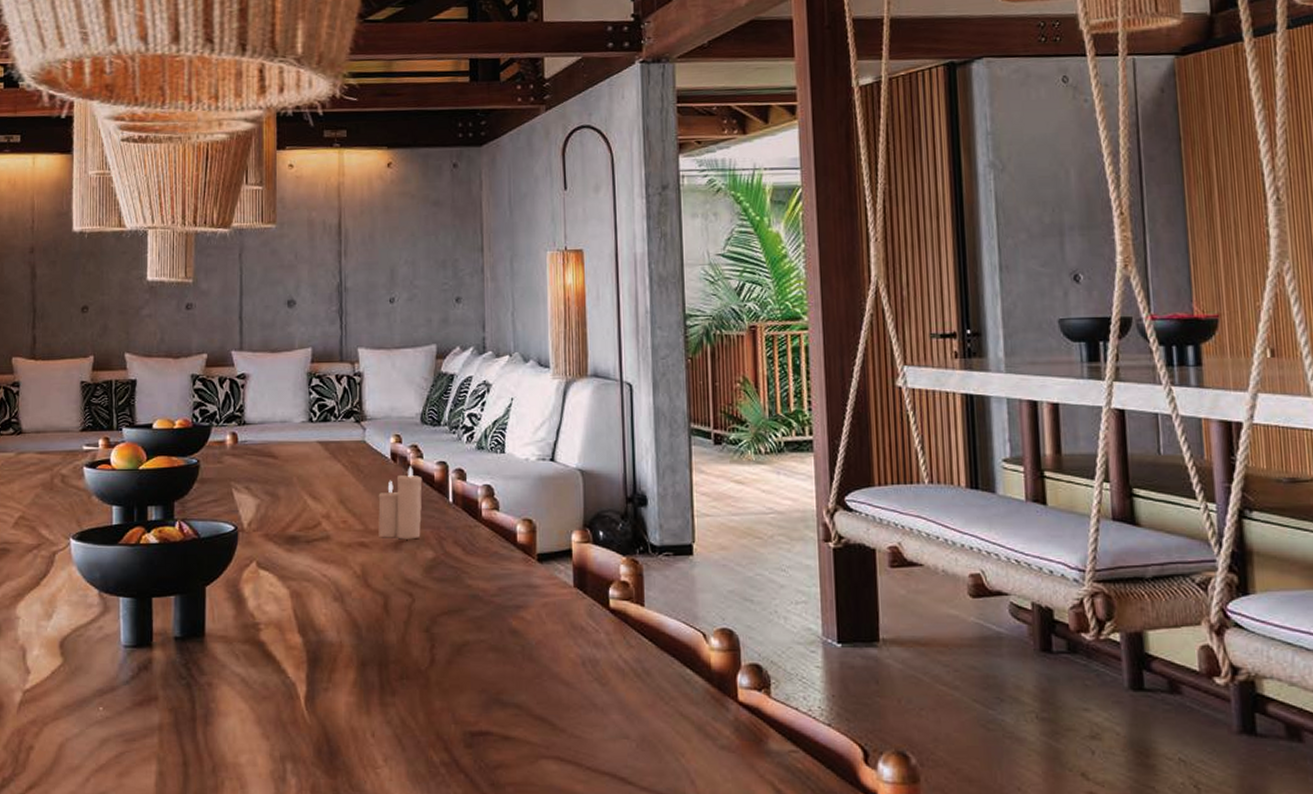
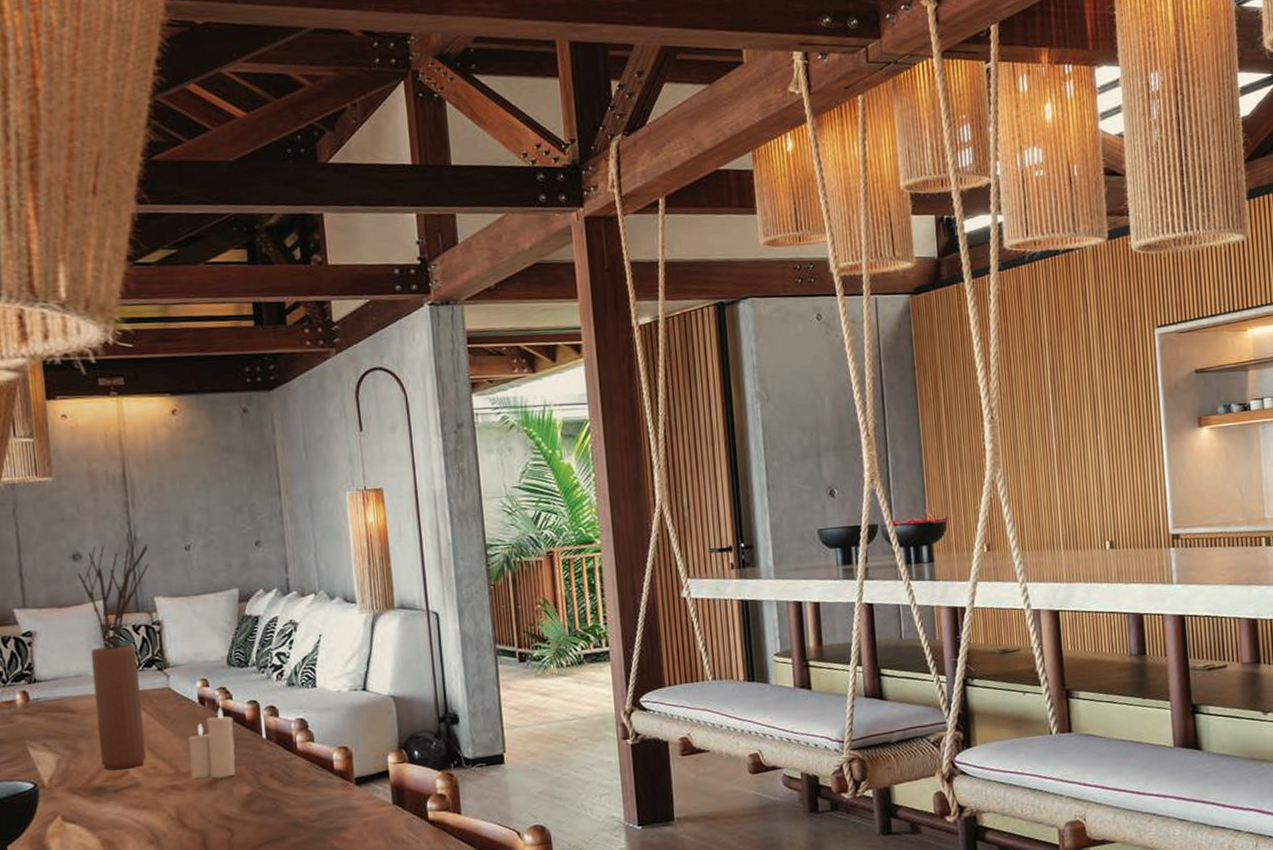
vase: none [290,286,356,521] -> present [77,536,149,770]

